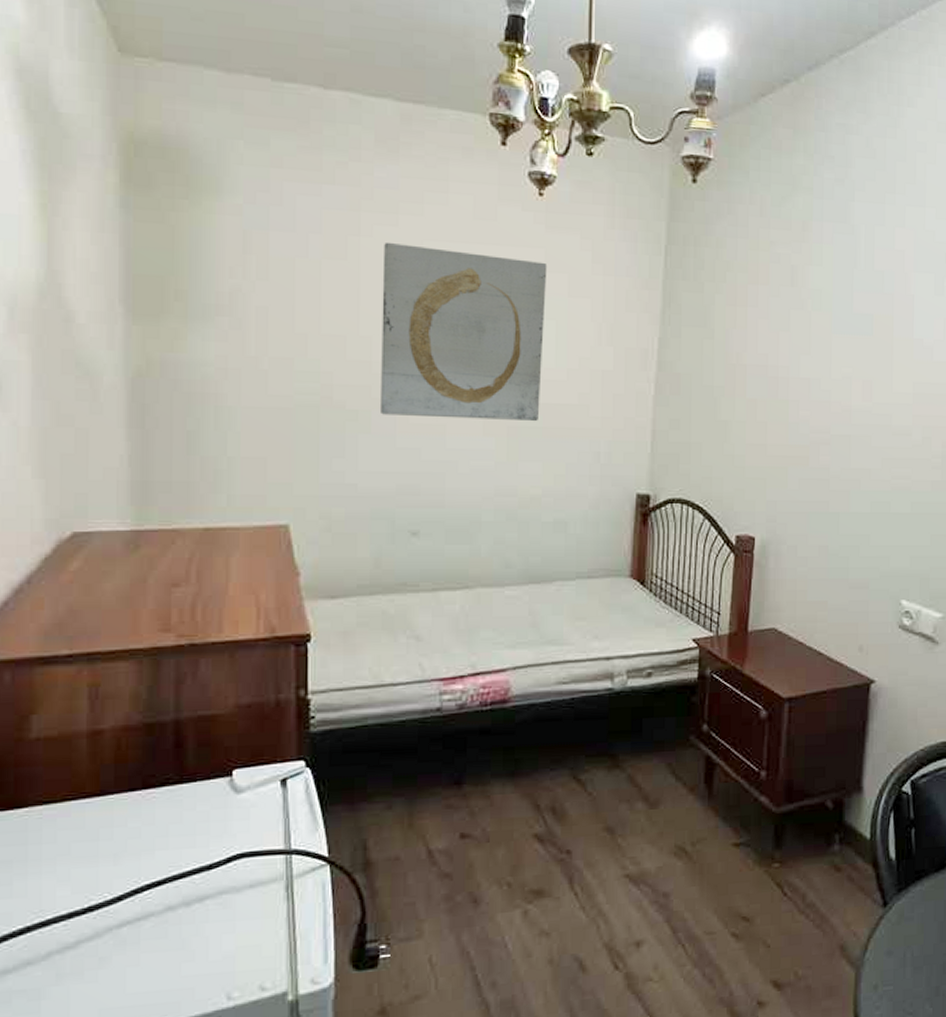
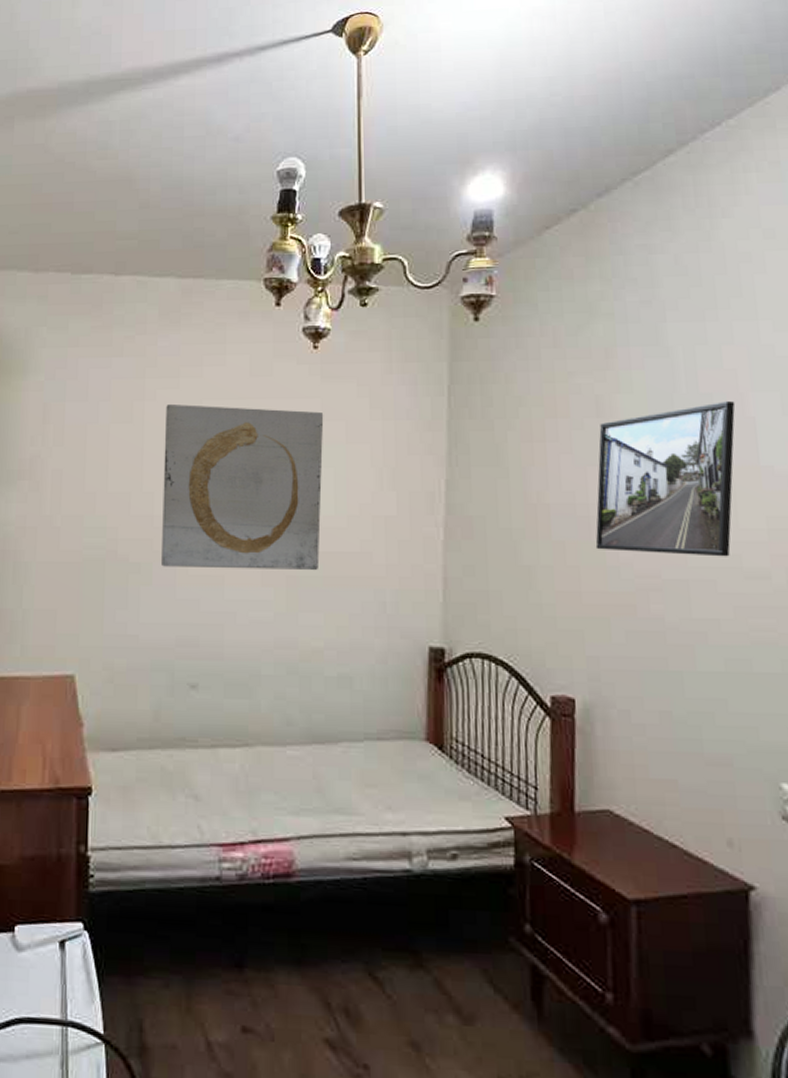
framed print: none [781,279,901,416] -> present [595,401,736,557]

